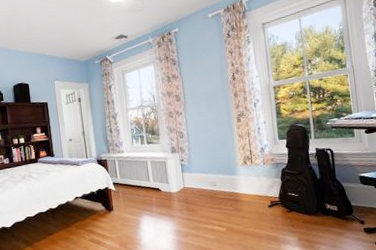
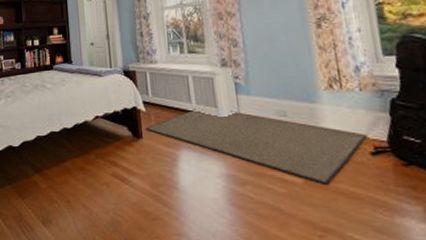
rug: none [116,185,267,231] -> present [146,109,368,186]

